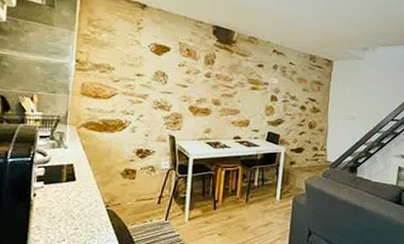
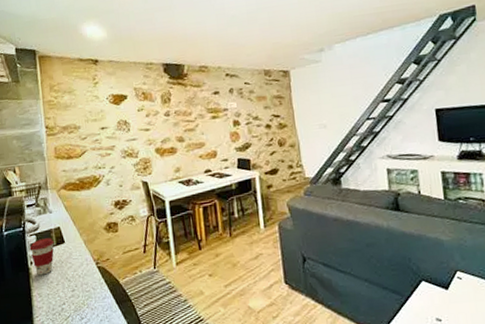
coffee cup: none [35,172,64,209] -> present [29,238,54,276]

